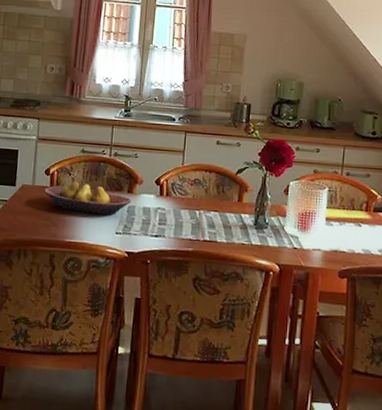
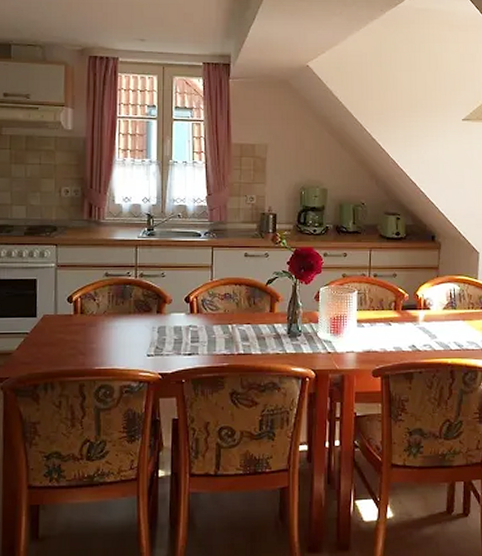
fruit bowl: present [44,182,132,216] -> none [68,307,162,339]

